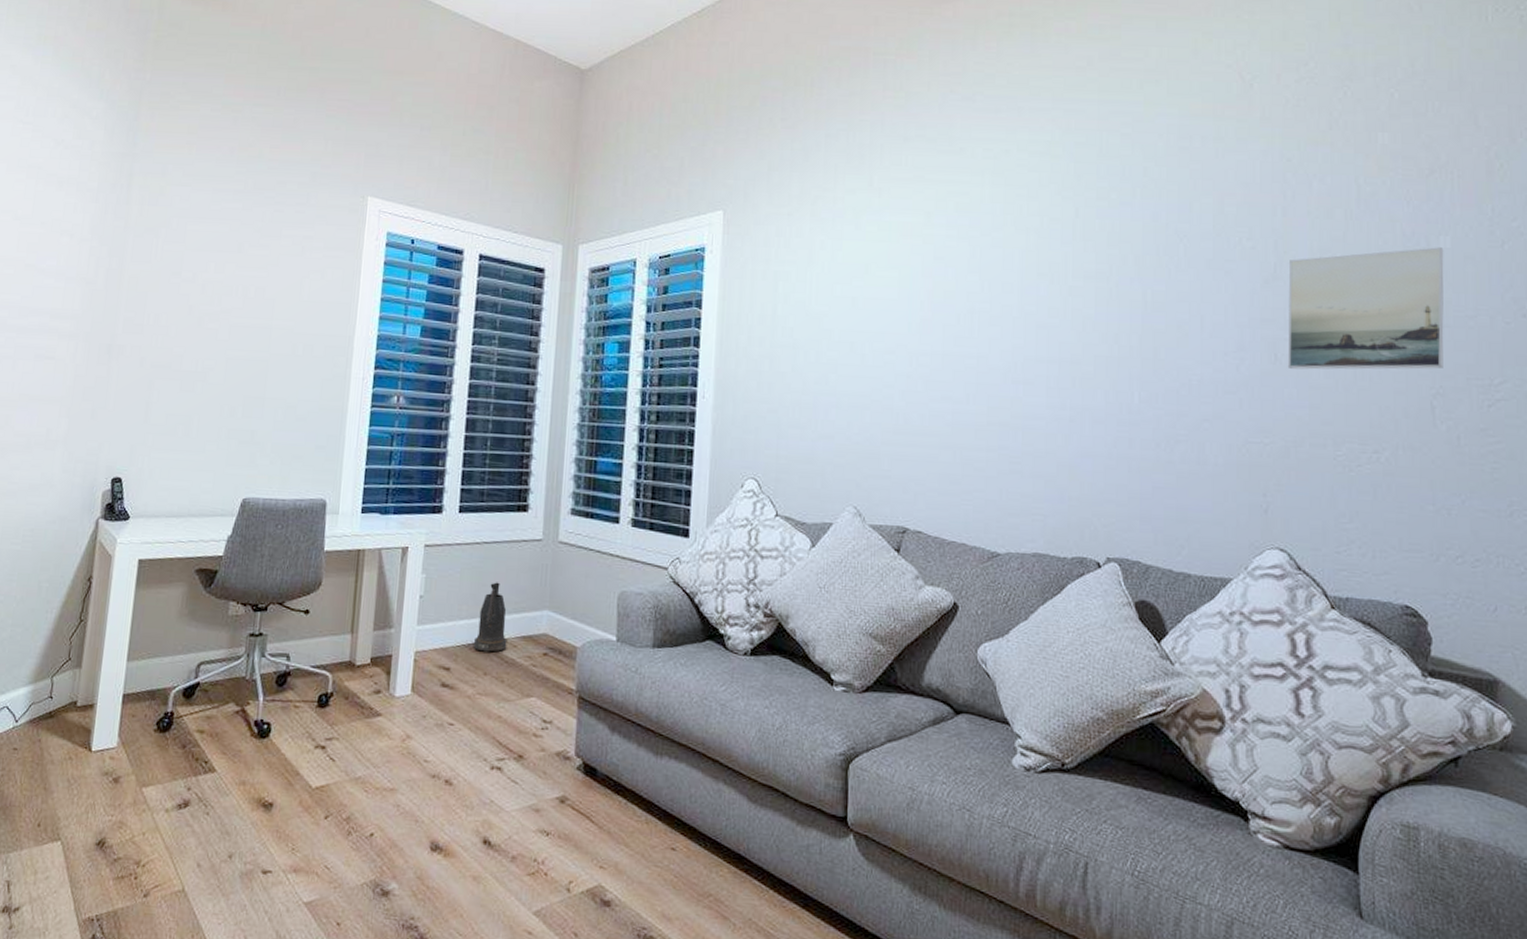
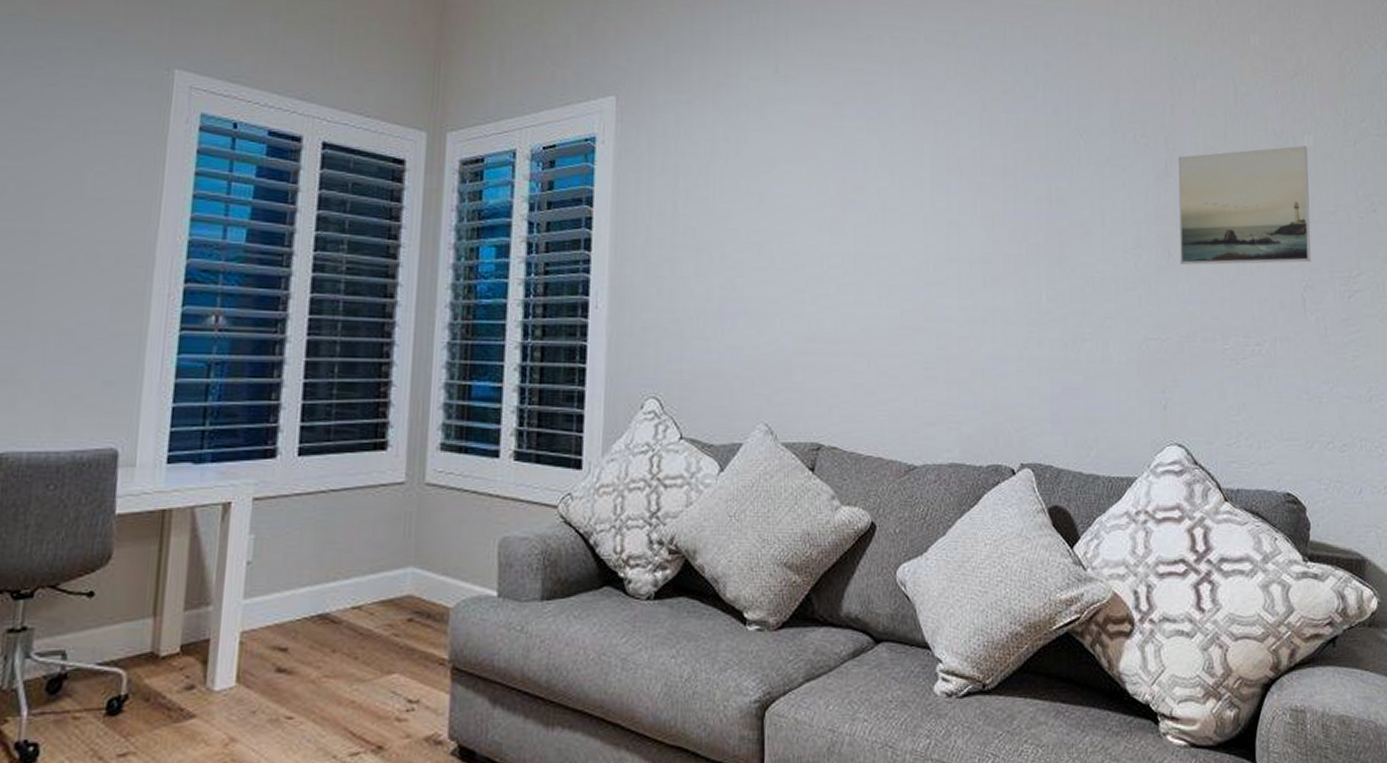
watering can: present [474,582,508,653] -> none [319,537,362,626]

